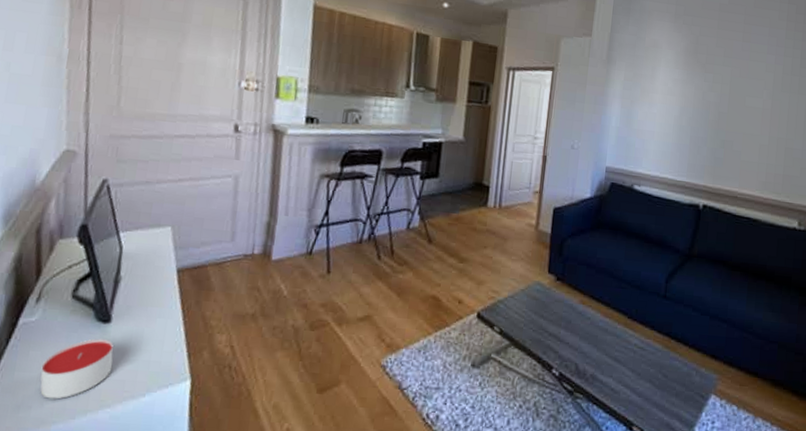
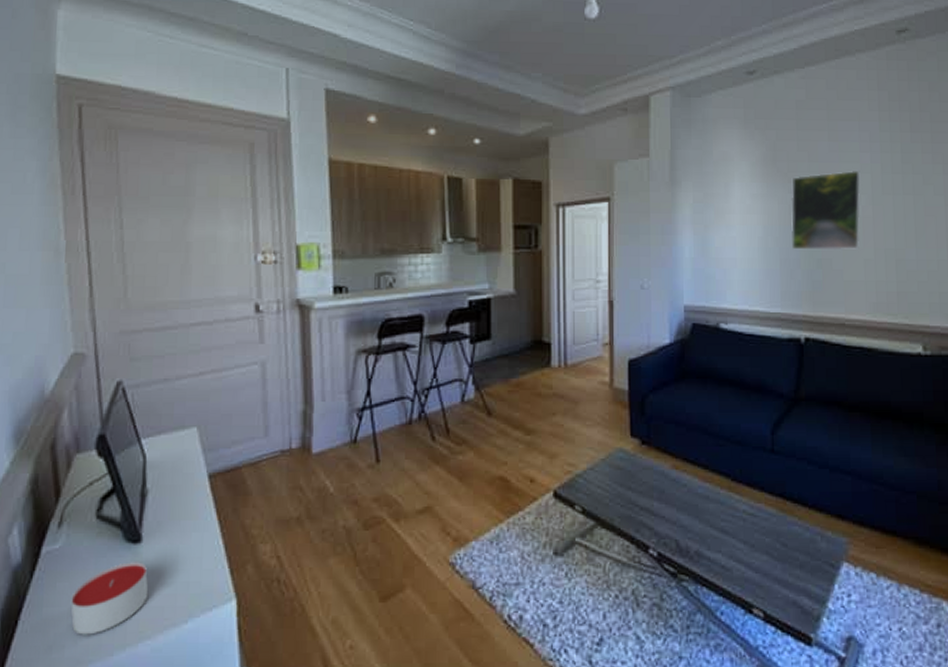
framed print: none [701,68,765,135] -> present [791,170,861,250]

